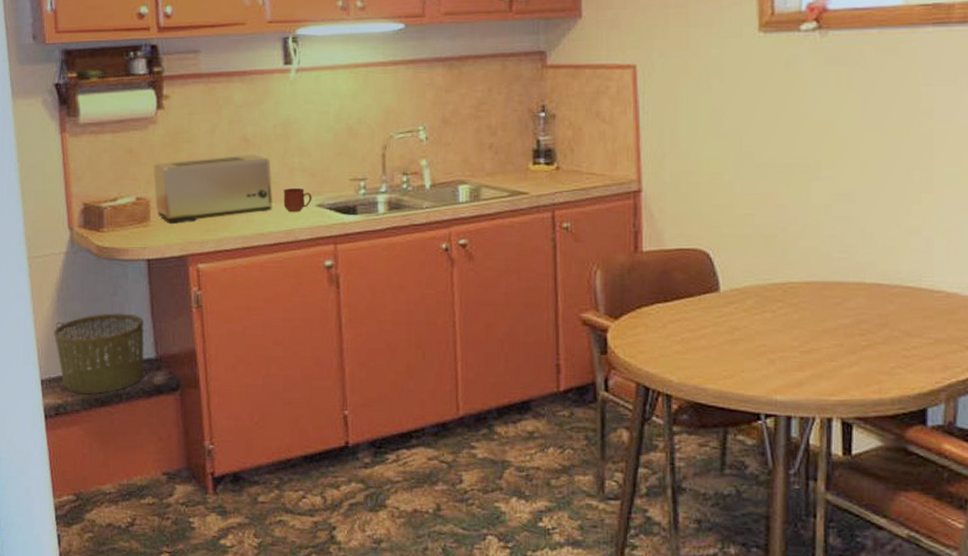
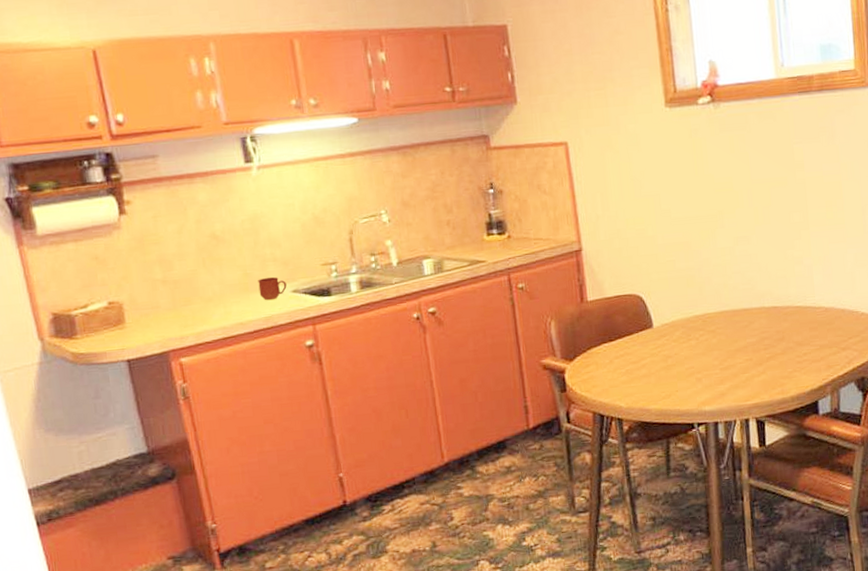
basket: present [54,313,145,395] -> none [36,413,138,497]
toaster: present [153,154,272,223] -> none [122,249,249,323]

